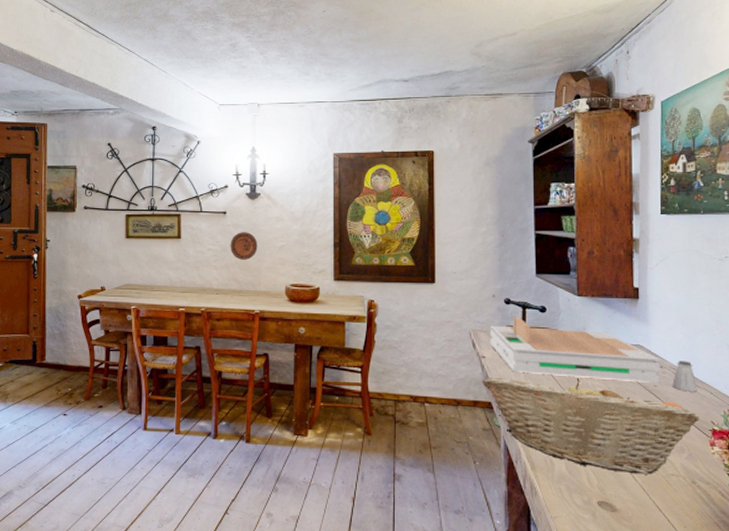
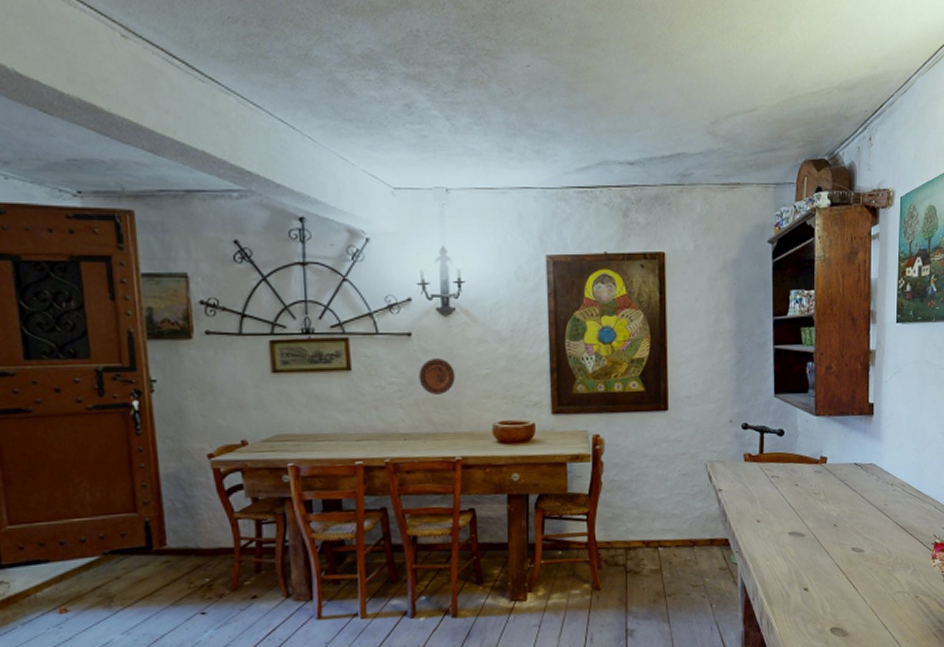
fruit basket: present [482,377,700,475] -> none [719,503,924,596]
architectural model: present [490,315,660,383] -> none [727,441,891,504]
saltshaker: present [672,360,698,392] -> none [901,476,923,508]

